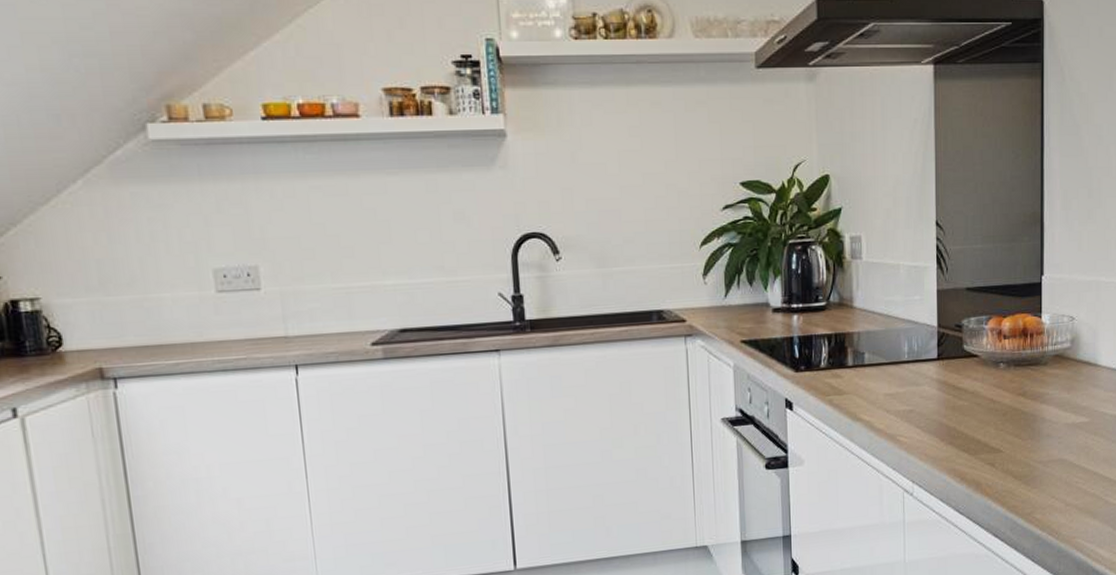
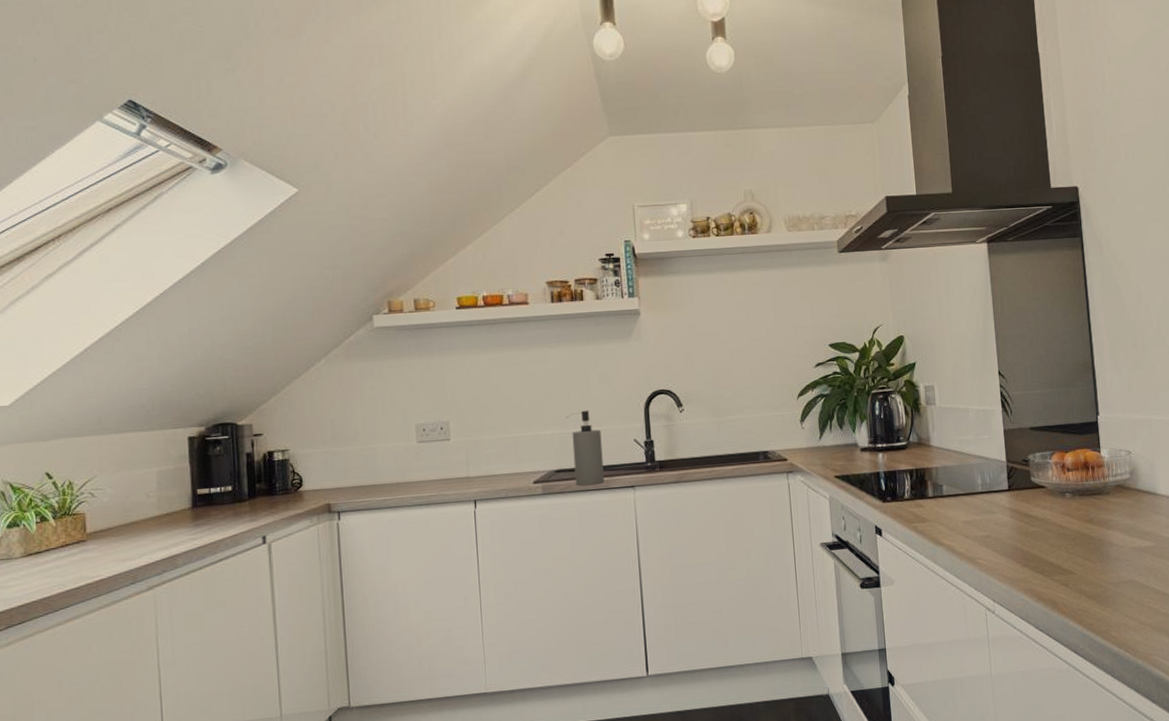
soap dispenser: none [411,255,462,350] -> present [566,410,605,487]

